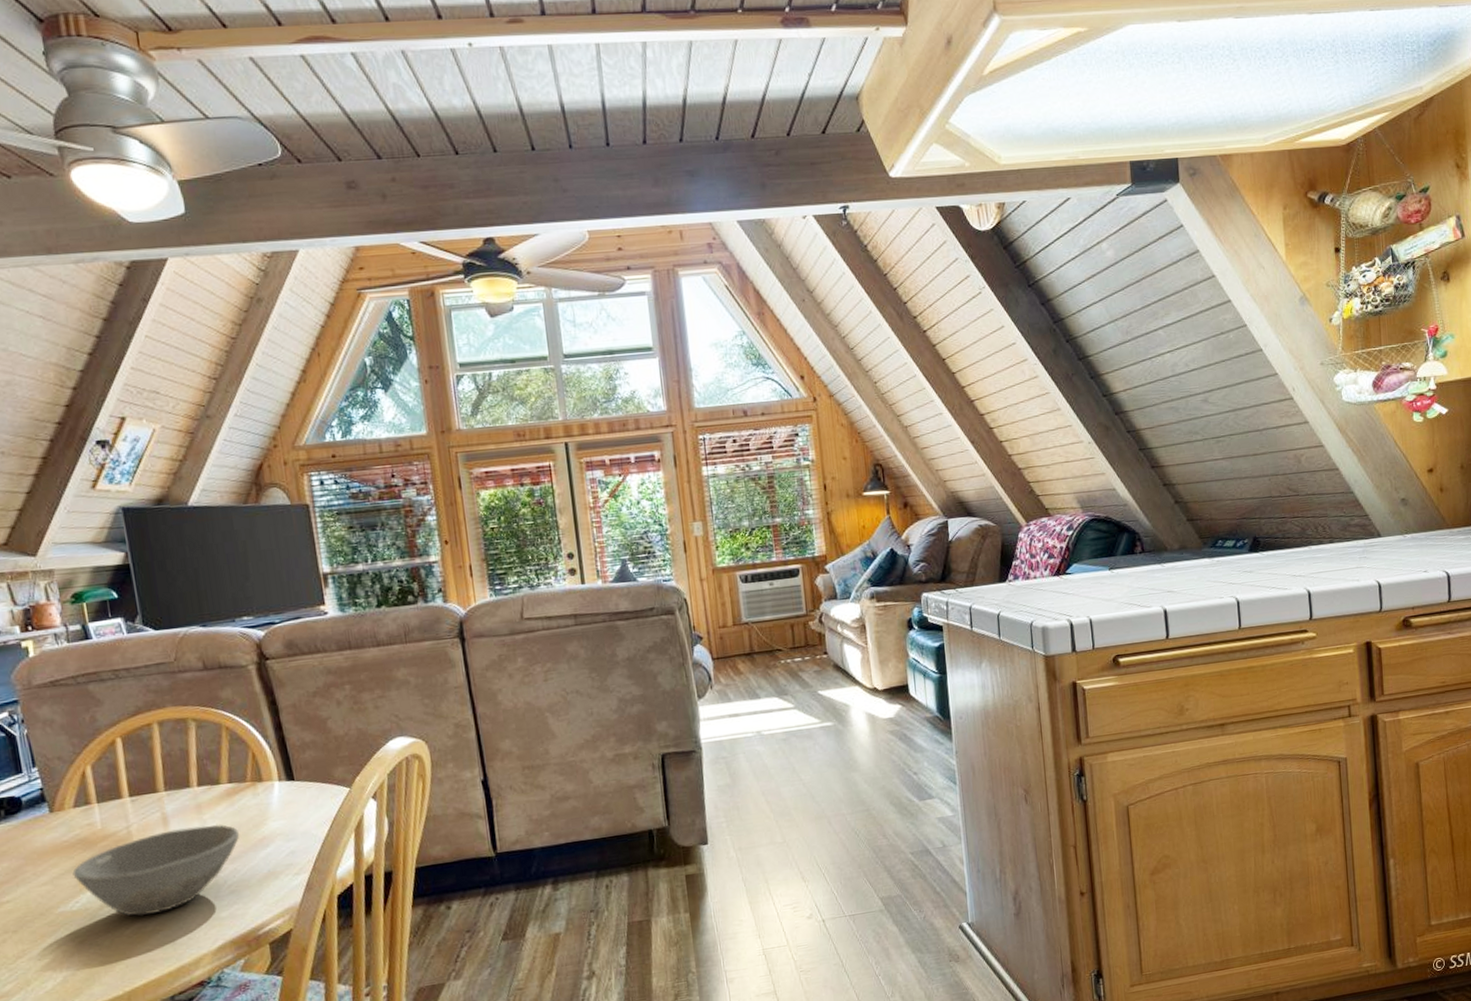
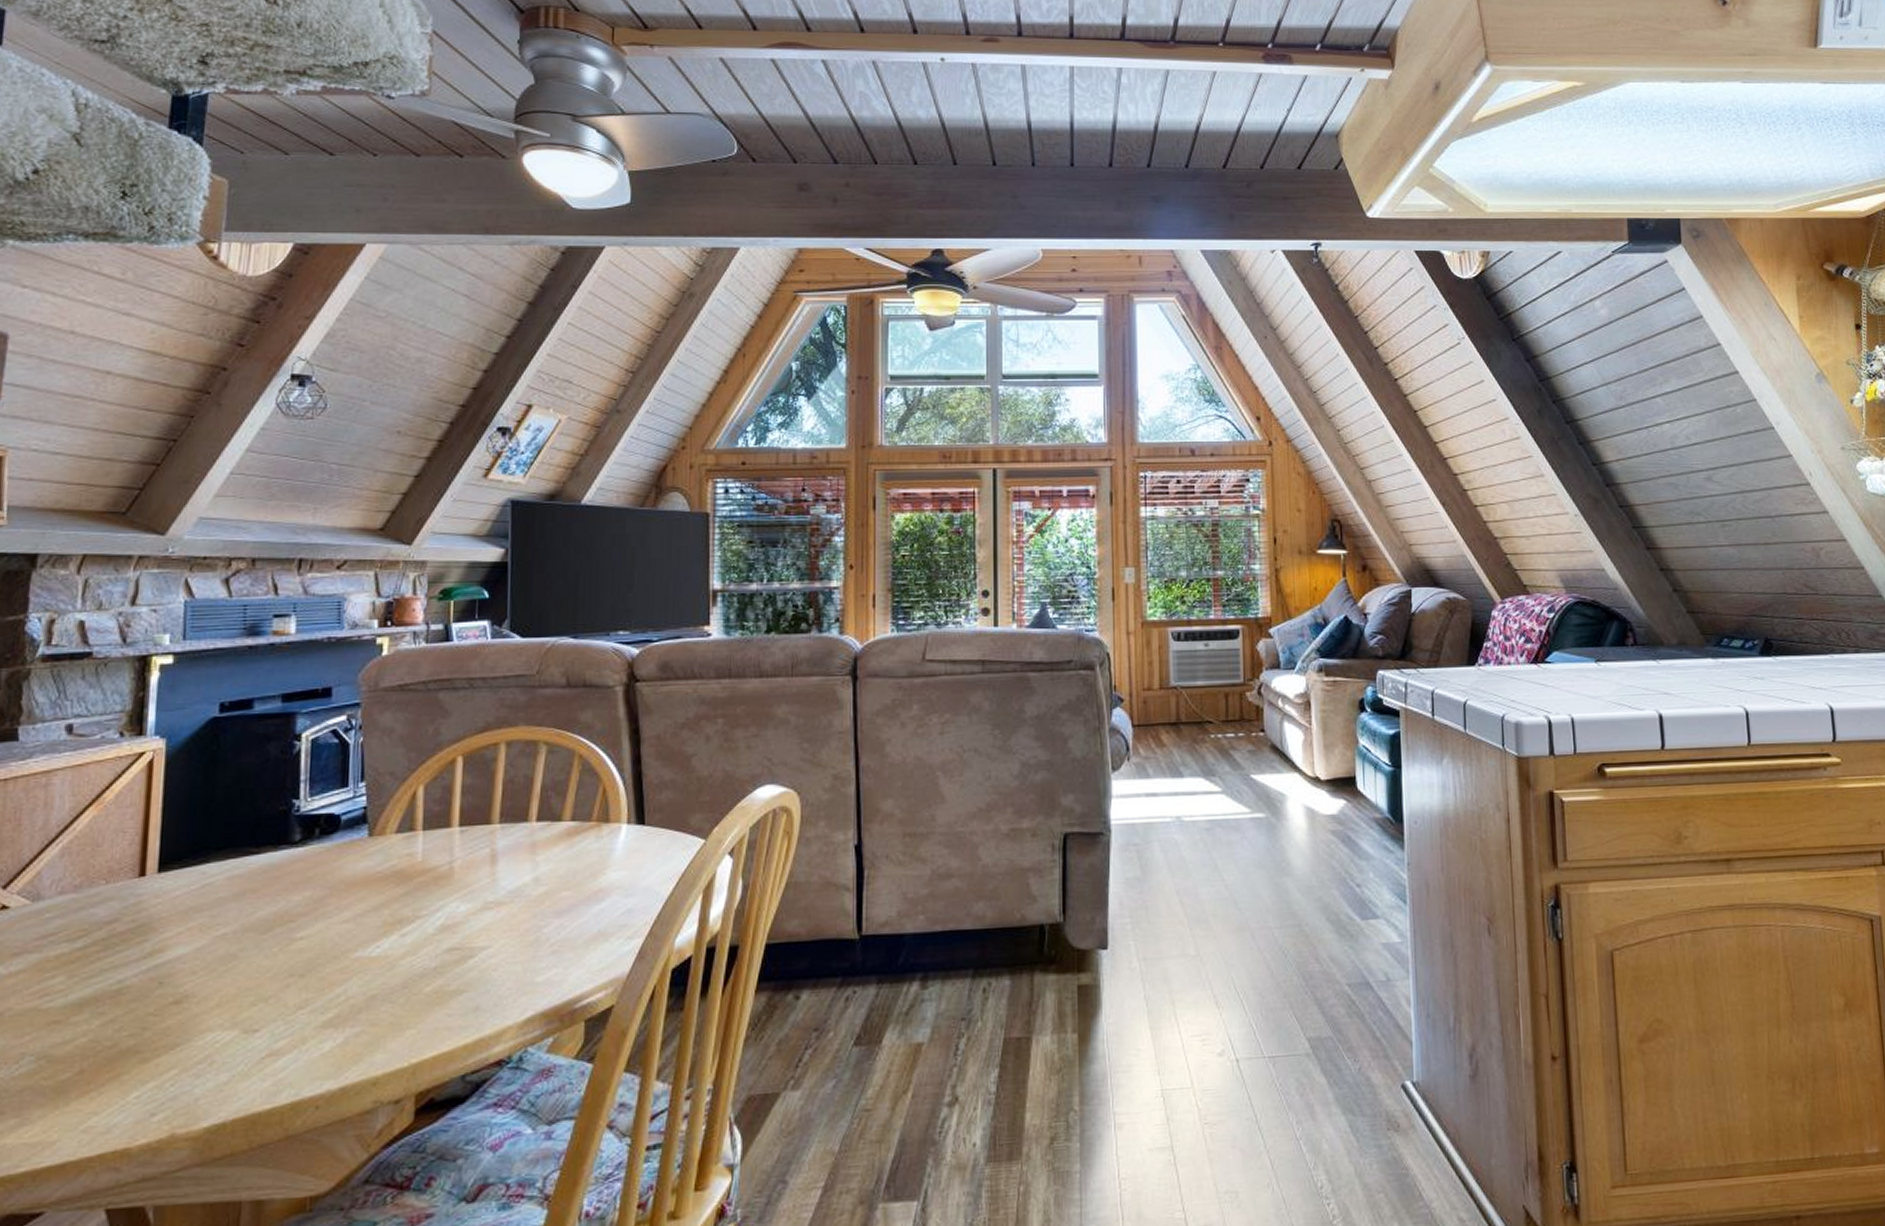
bowl: present [72,824,240,916] -> none [379,868,574,972]

